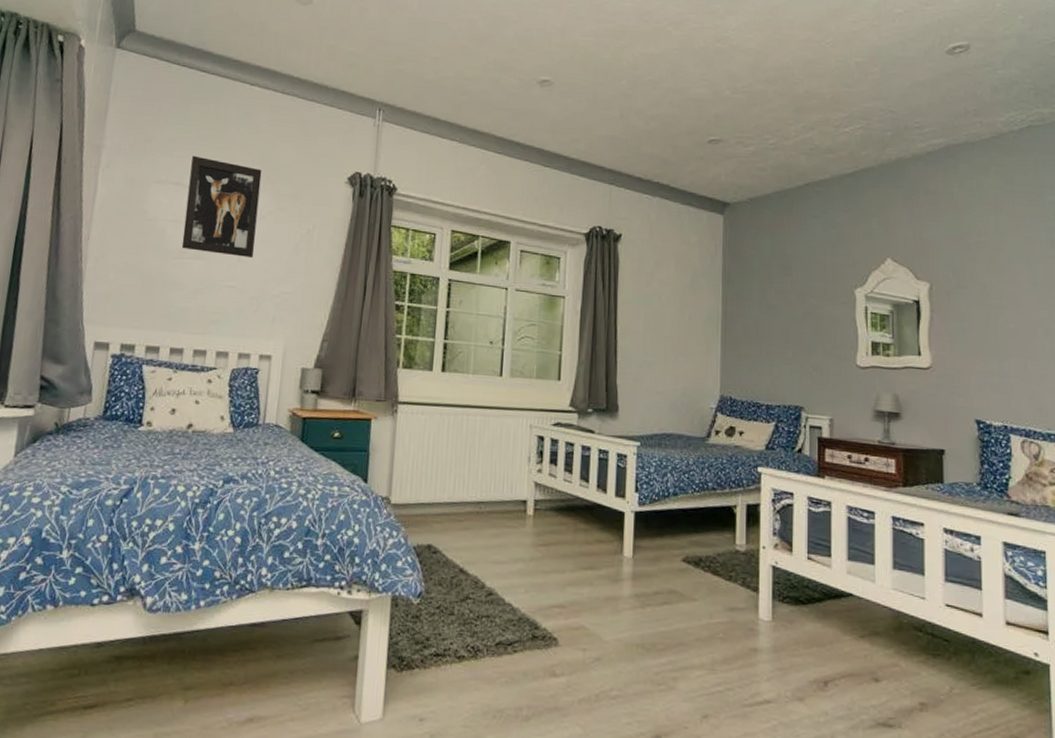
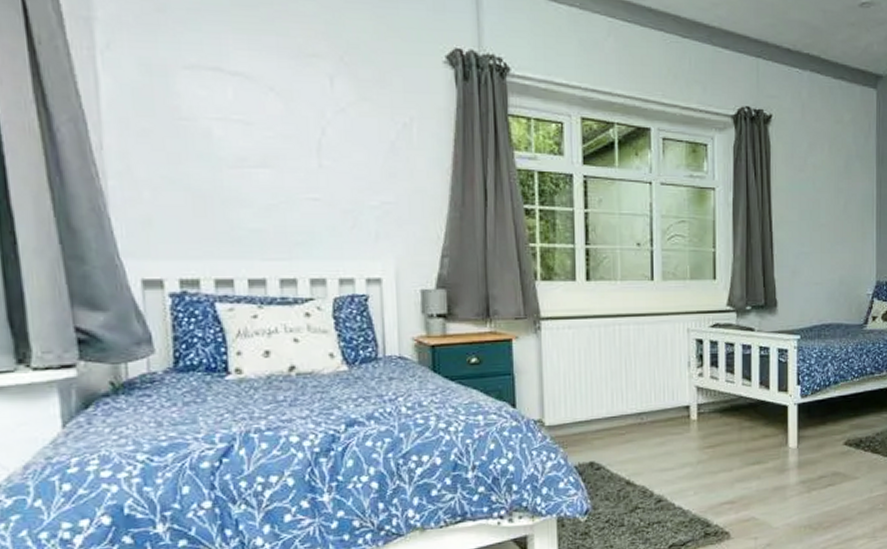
wall art: present [181,155,262,259] -> none [230,30,339,163]

